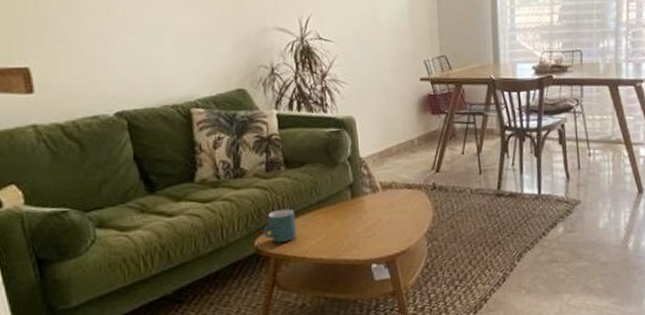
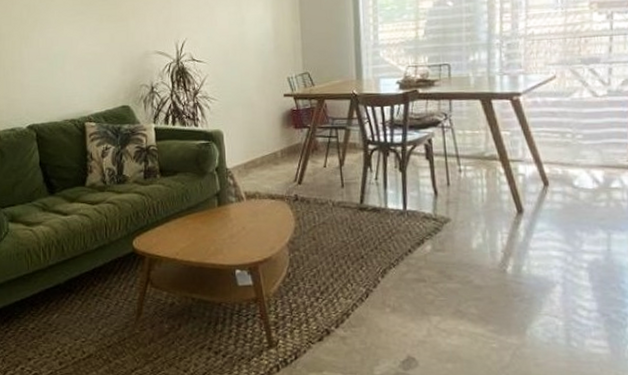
mug: present [263,209,297,243] -> none [140,213,169,244]

